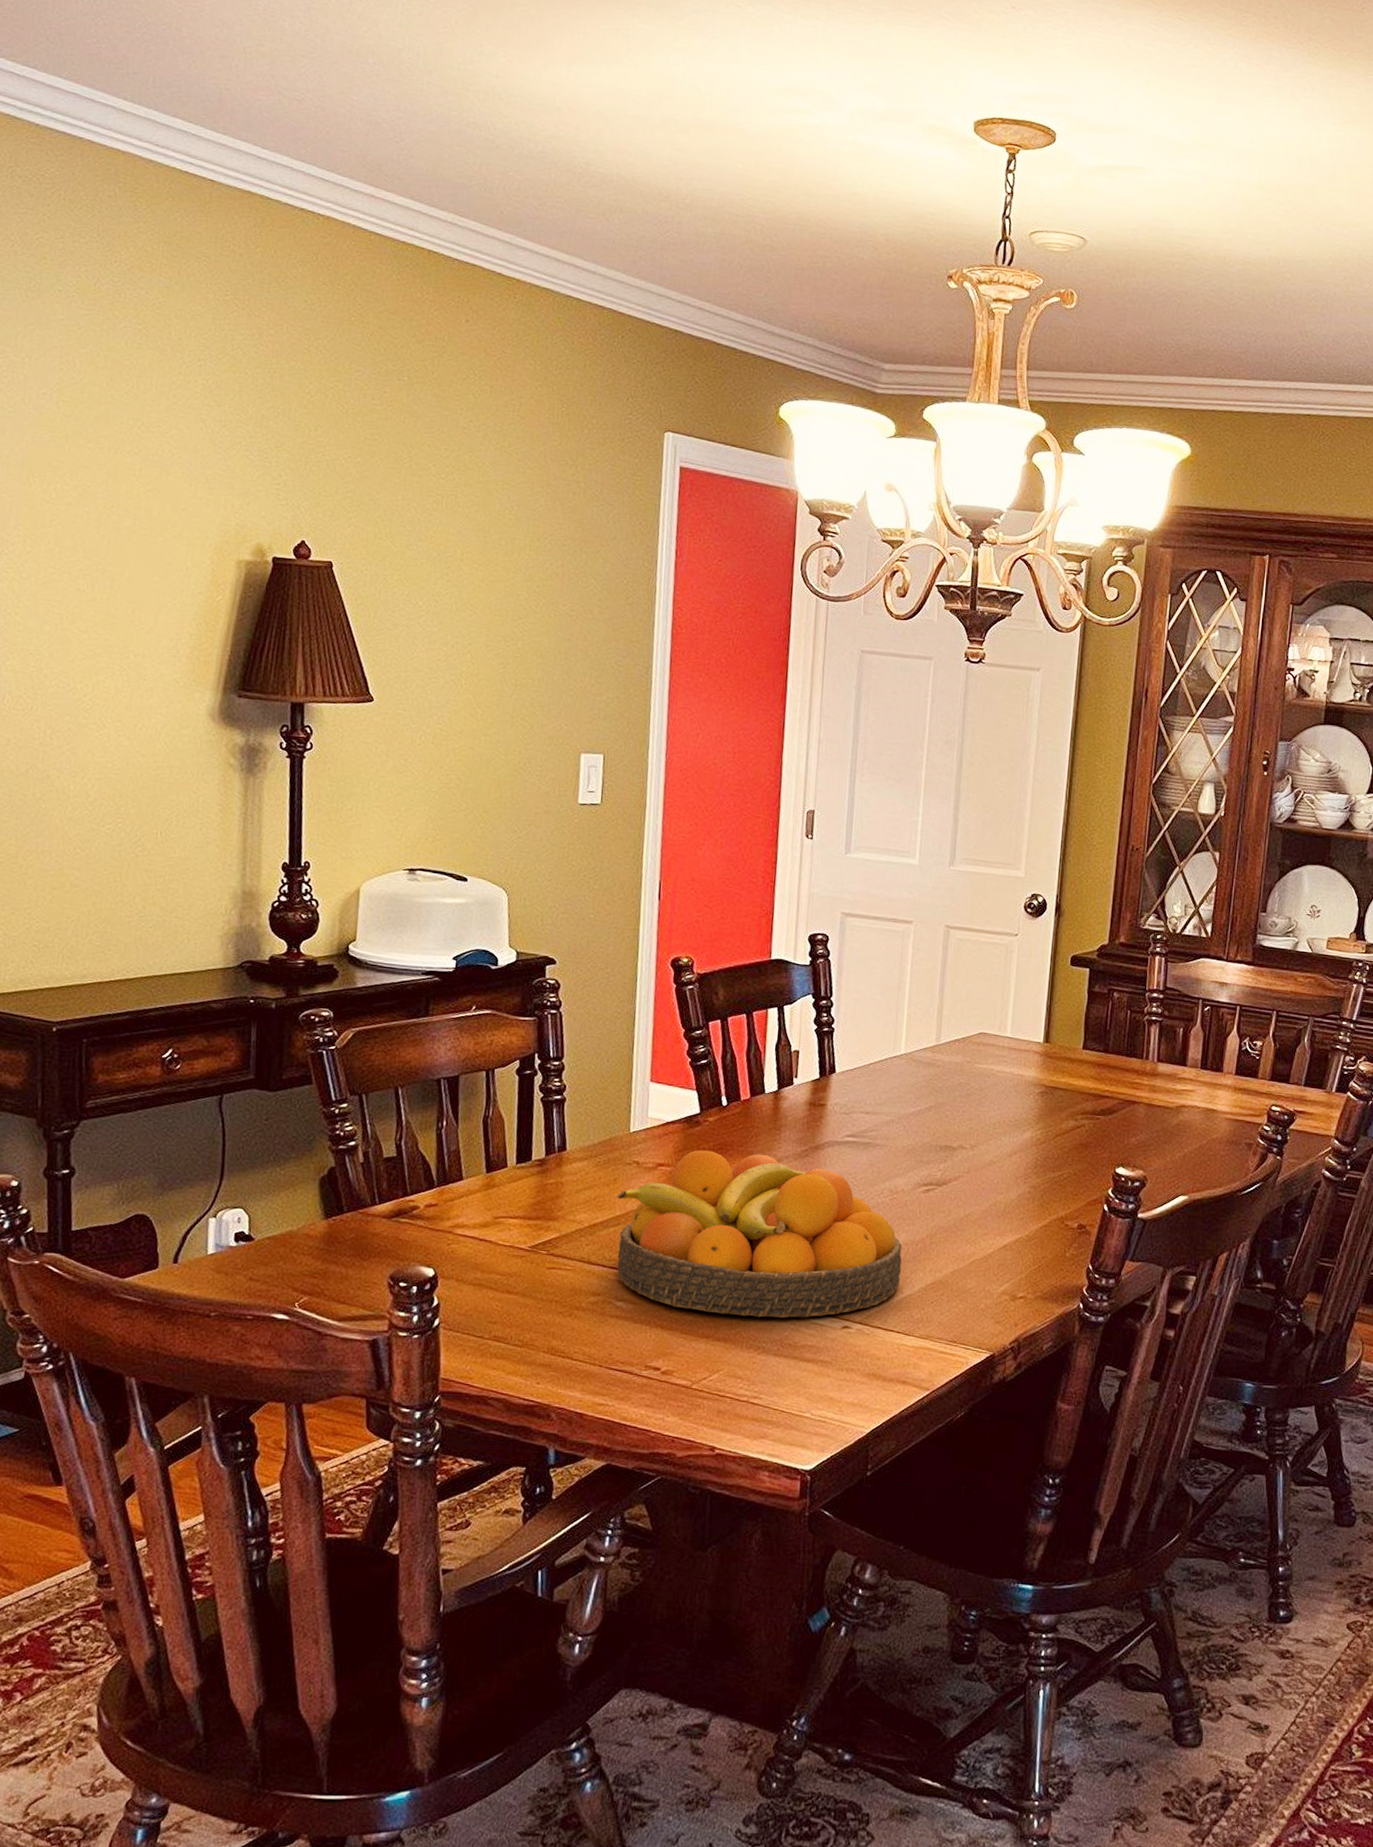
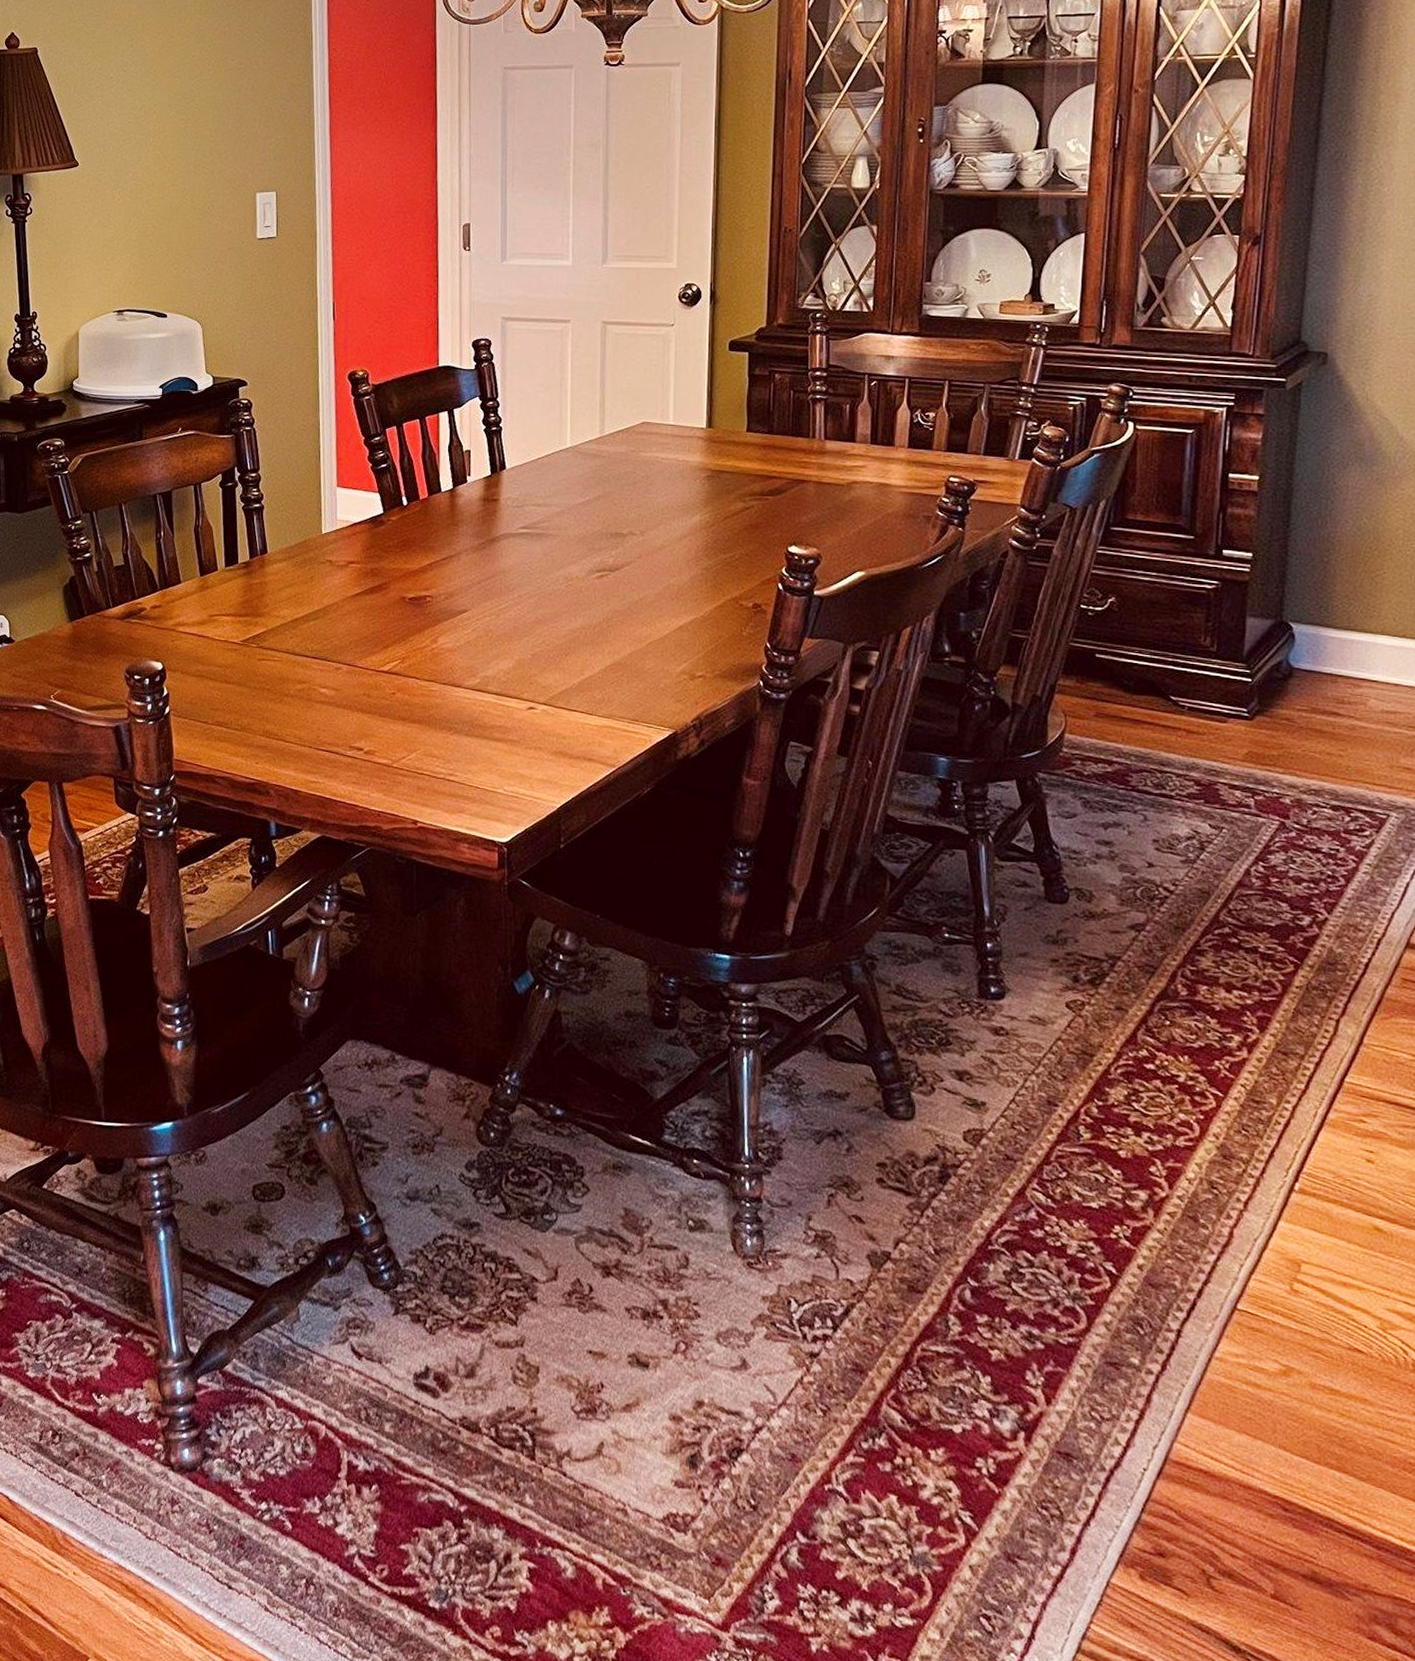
fruit bowl: present [616,1149,903,1318] -> none [314,547,580,701]

